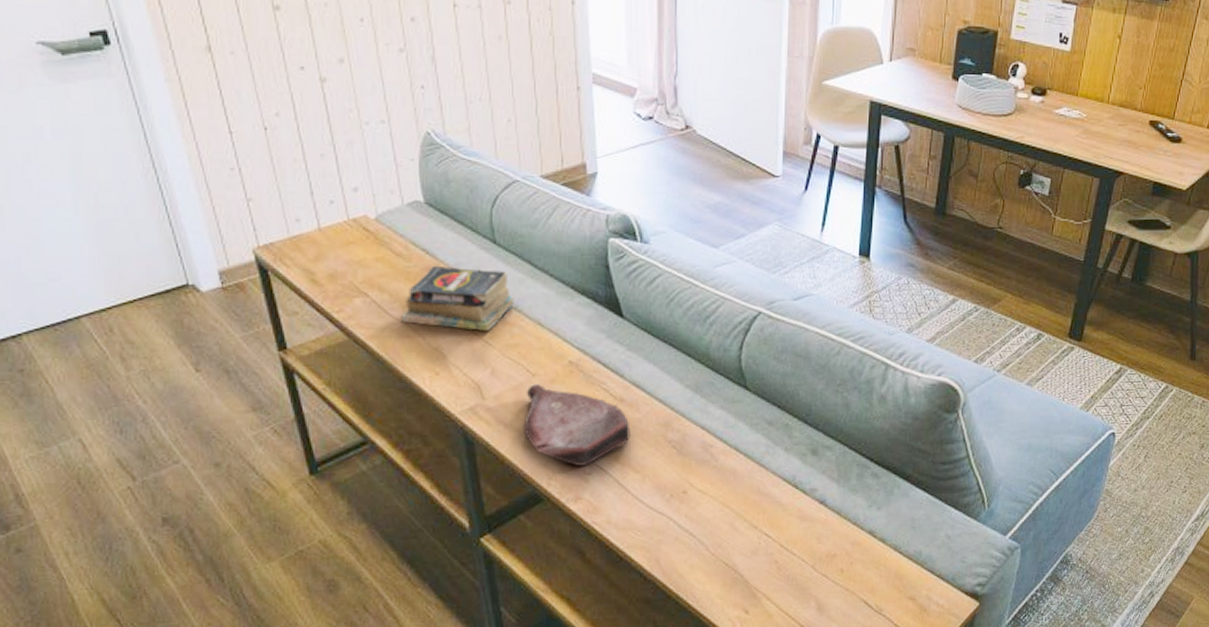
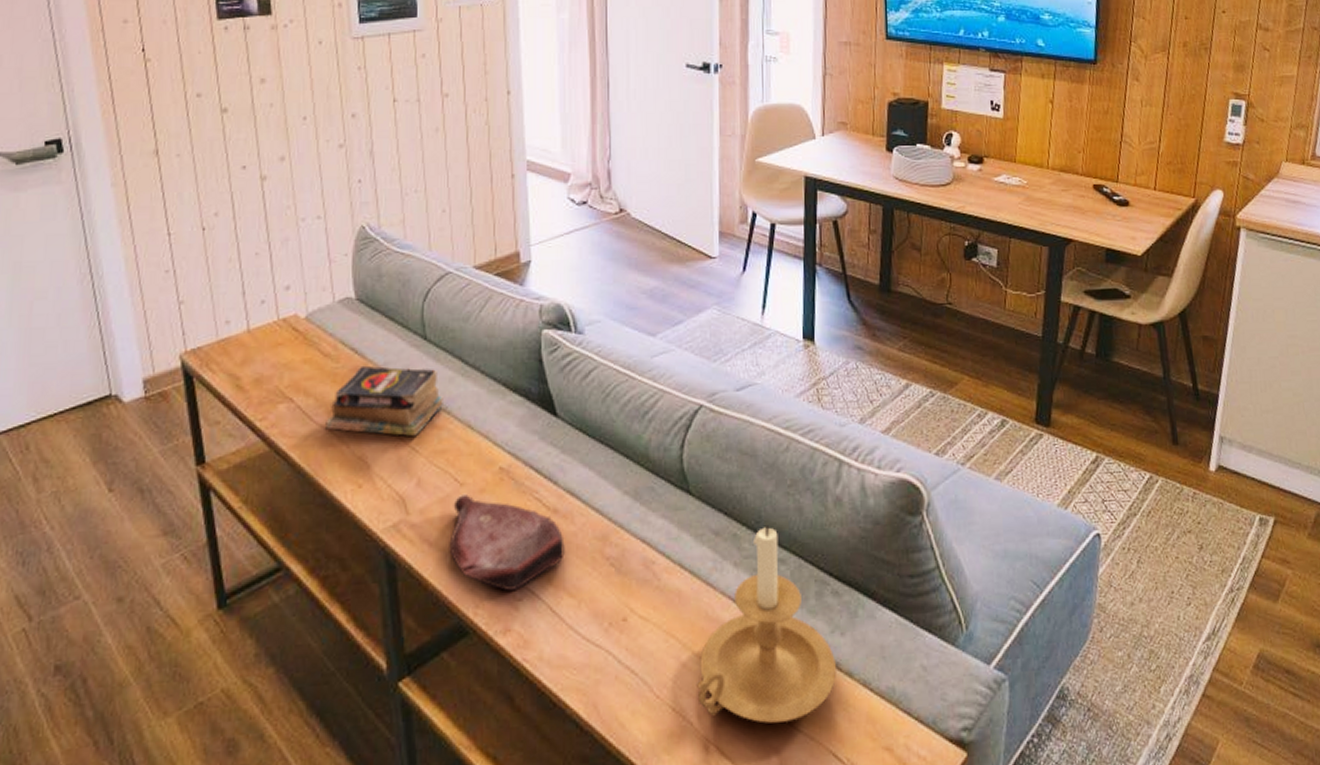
candle holder: none [748,418,871,577] -> present [697,525,836,724]

